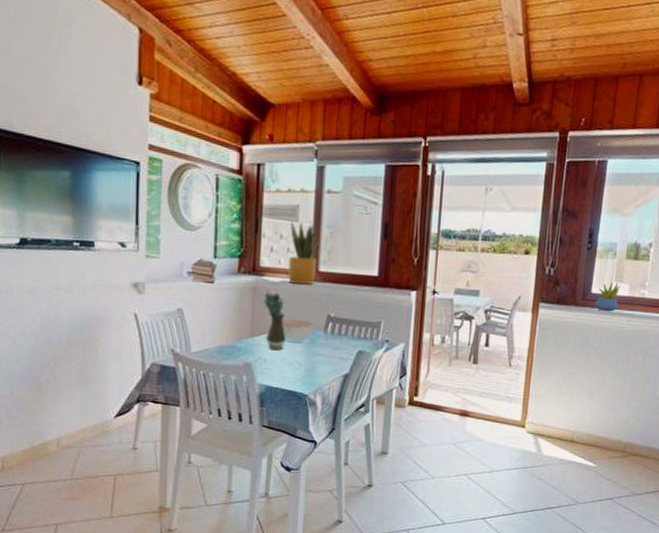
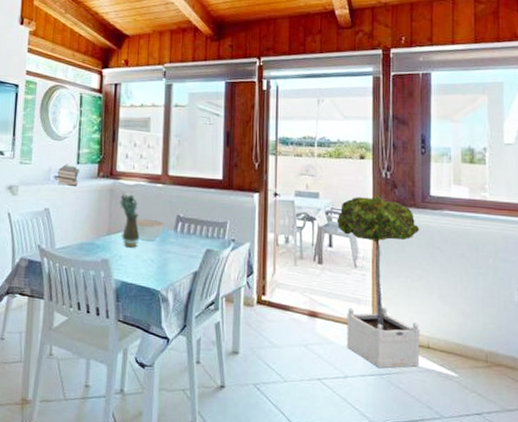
planter: present [288,221,319,285] -> none [141,131,168,187]
potted tree: none [494,292,577,462] -> present [336,194,420,369]
succulent plant: present [594,282,620,312] -> none [435,185,459,214]

